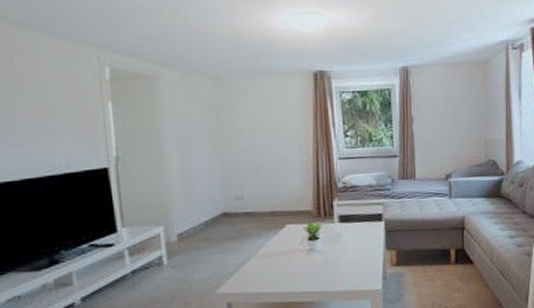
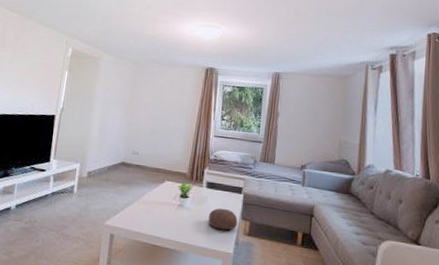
decorative bowl: none [347,241,382,268] -> present [208,208,238,231]

